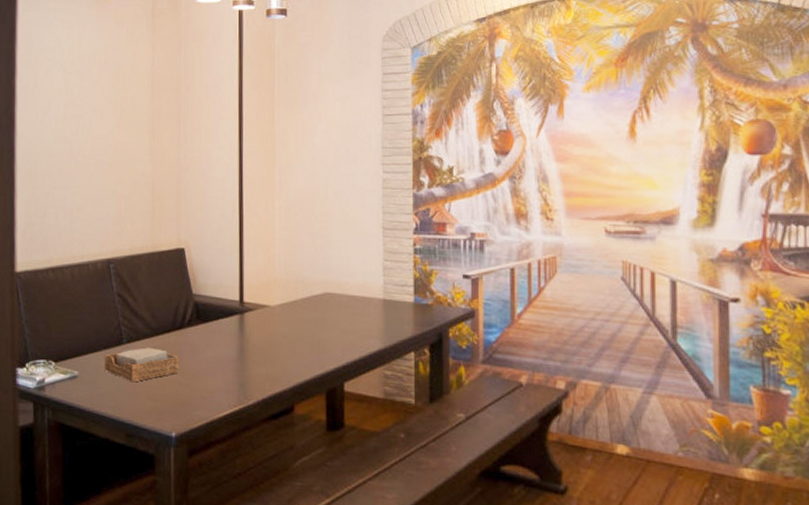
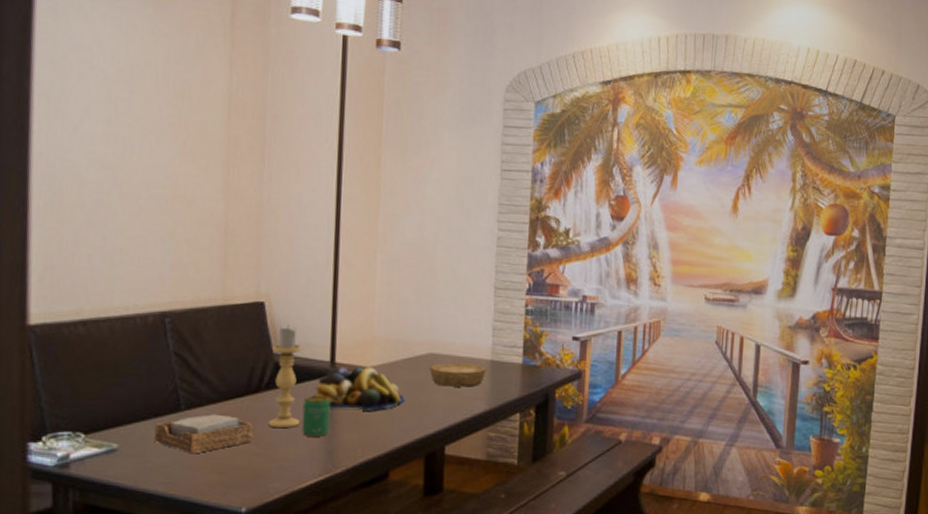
candle holder: none [191,267,217,362] -> present [268,324,303,429]
beverage can: none [218,332,241,370] -> present [301,395,330,437]
fruit bowl: none [226,305,305,347] -> present [312,366,404,411]
bowl: none [326,302,380,326] -> present [429,363,487,387]

